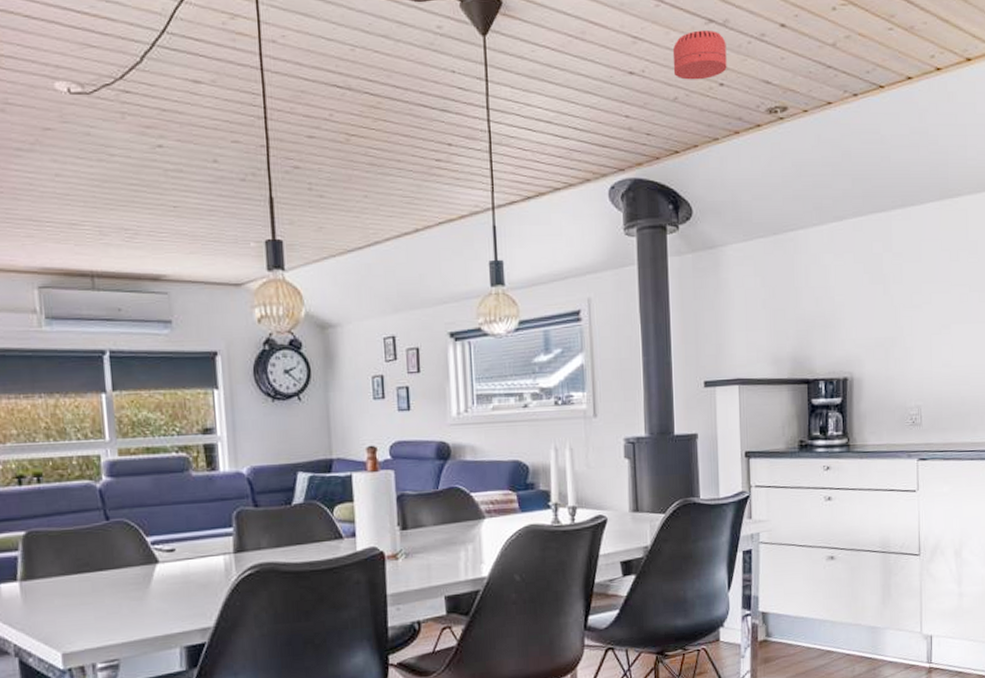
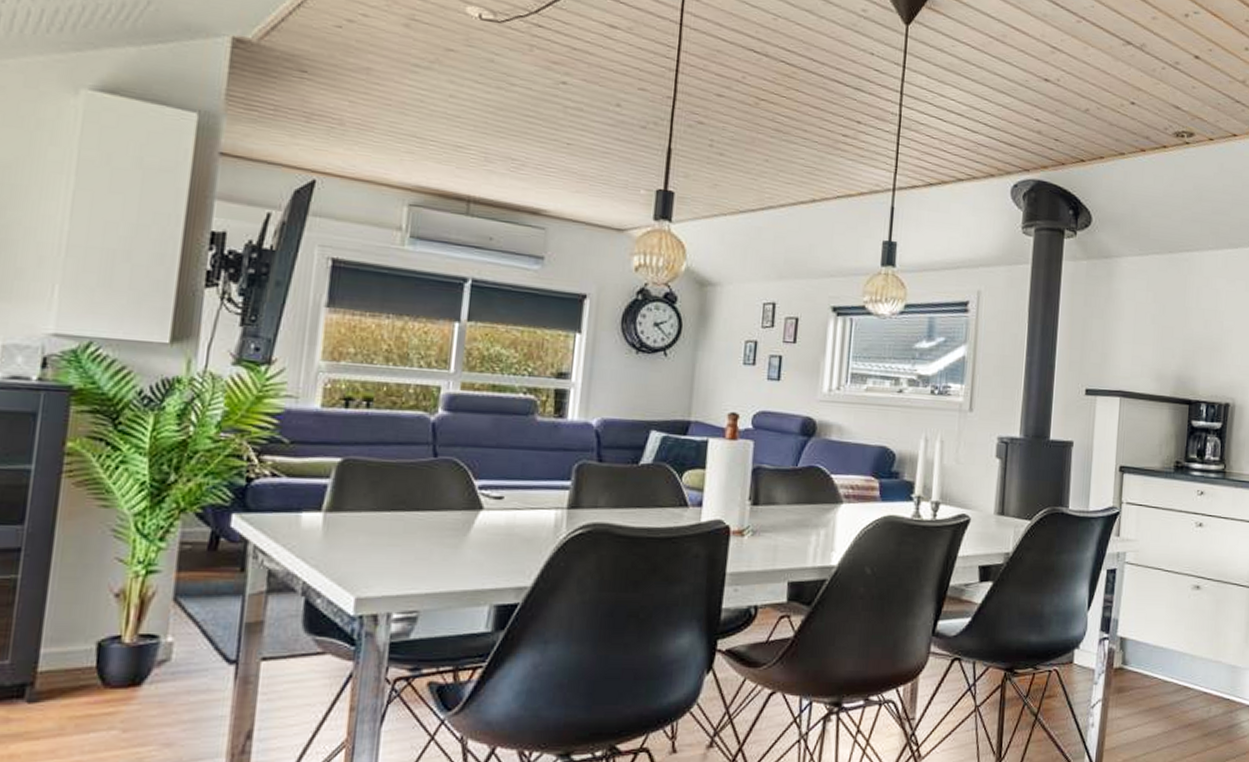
smoke detector: present [672,30,727,80] -> none [1087,49,1141,97]

